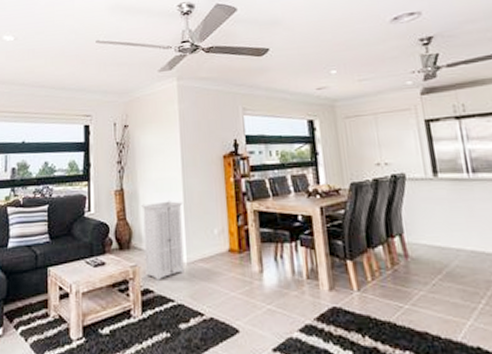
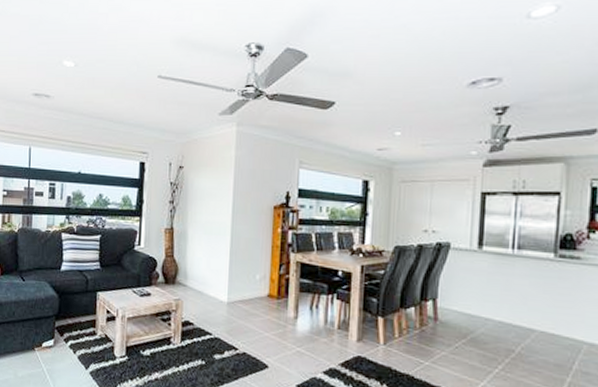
storage cabinet: present [141,201,184,281] -> none [187,244,230,315]

